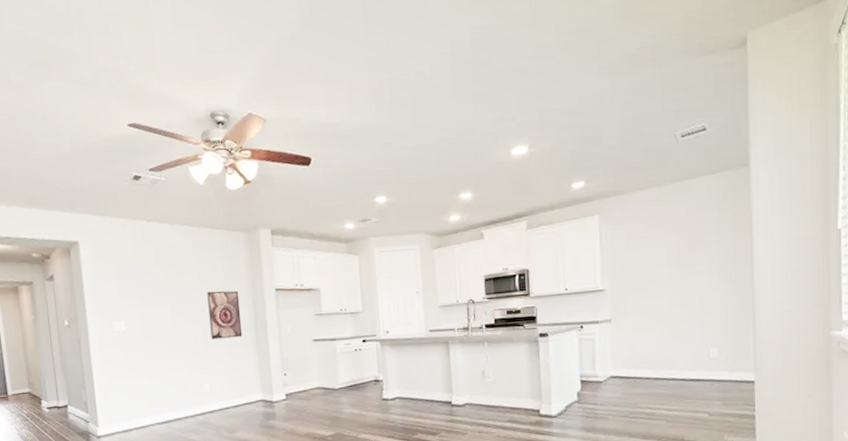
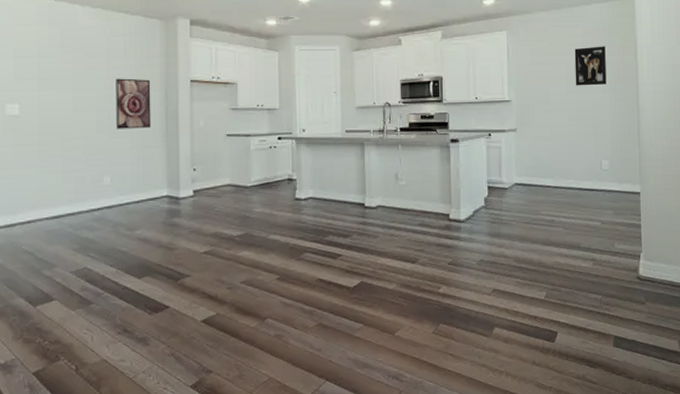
wall art: none [677,223,715,270] -> present [574,46,607,86]

